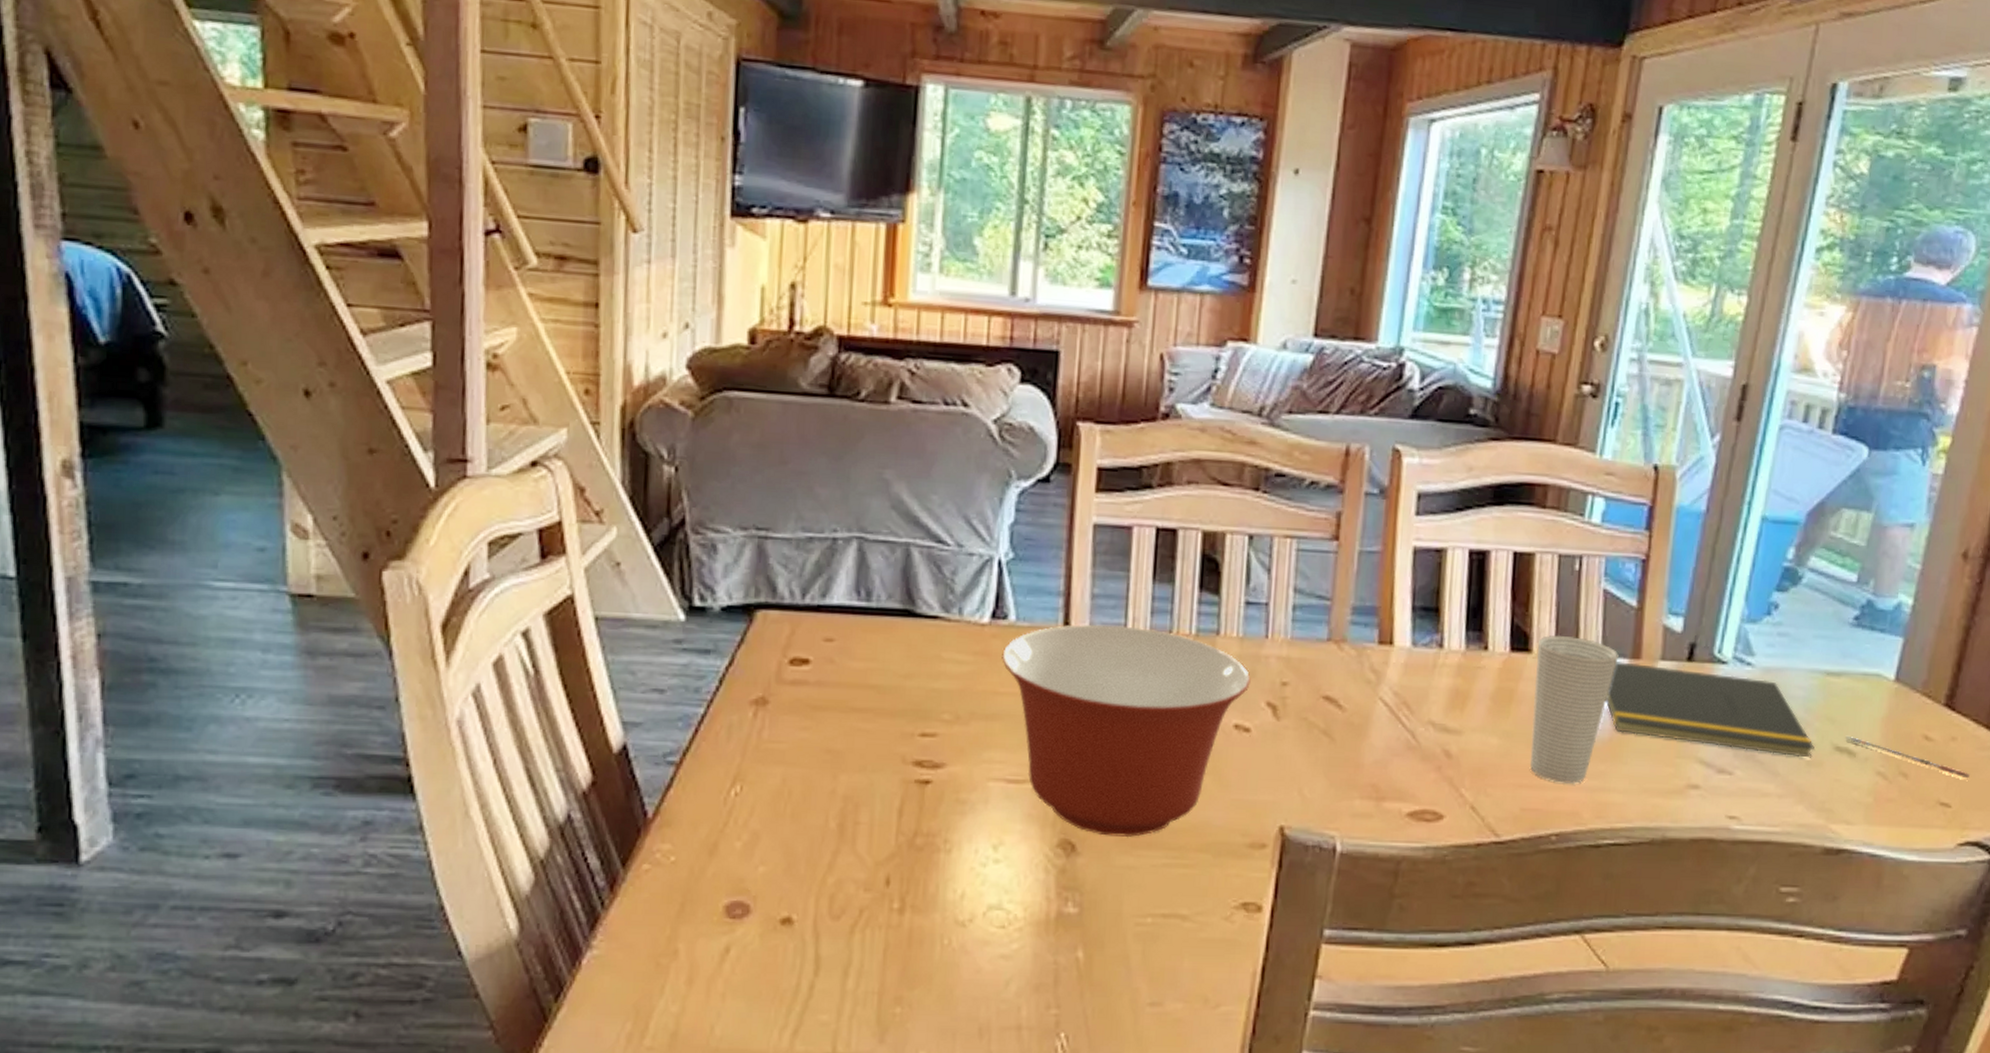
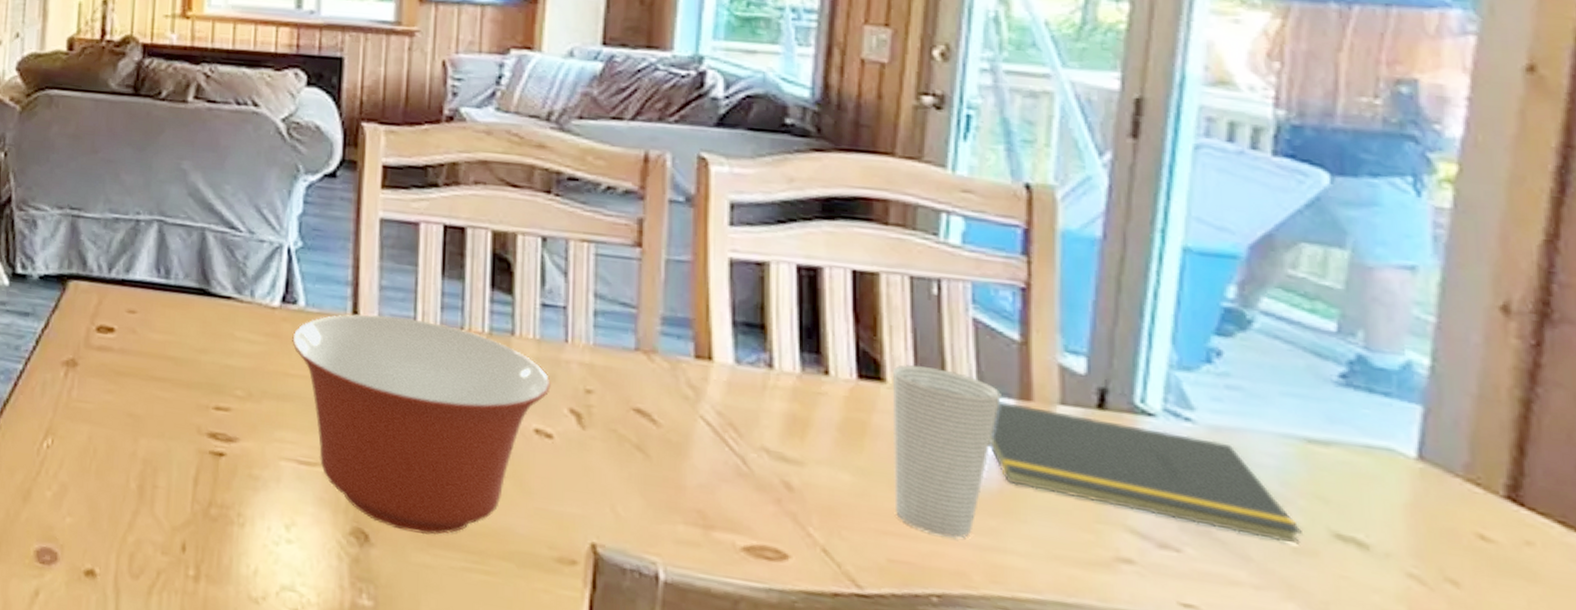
pen: present [1845,735,1970,779] -> none [1349,521,1565,600]

